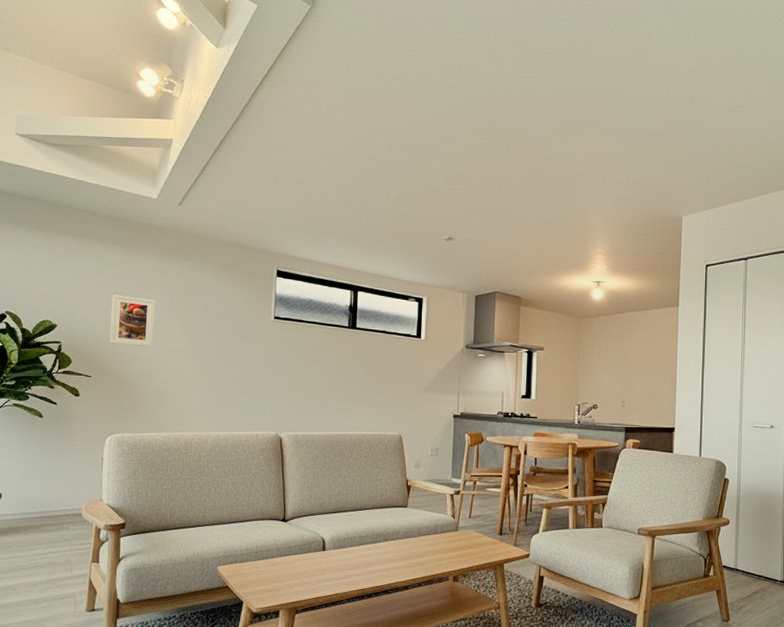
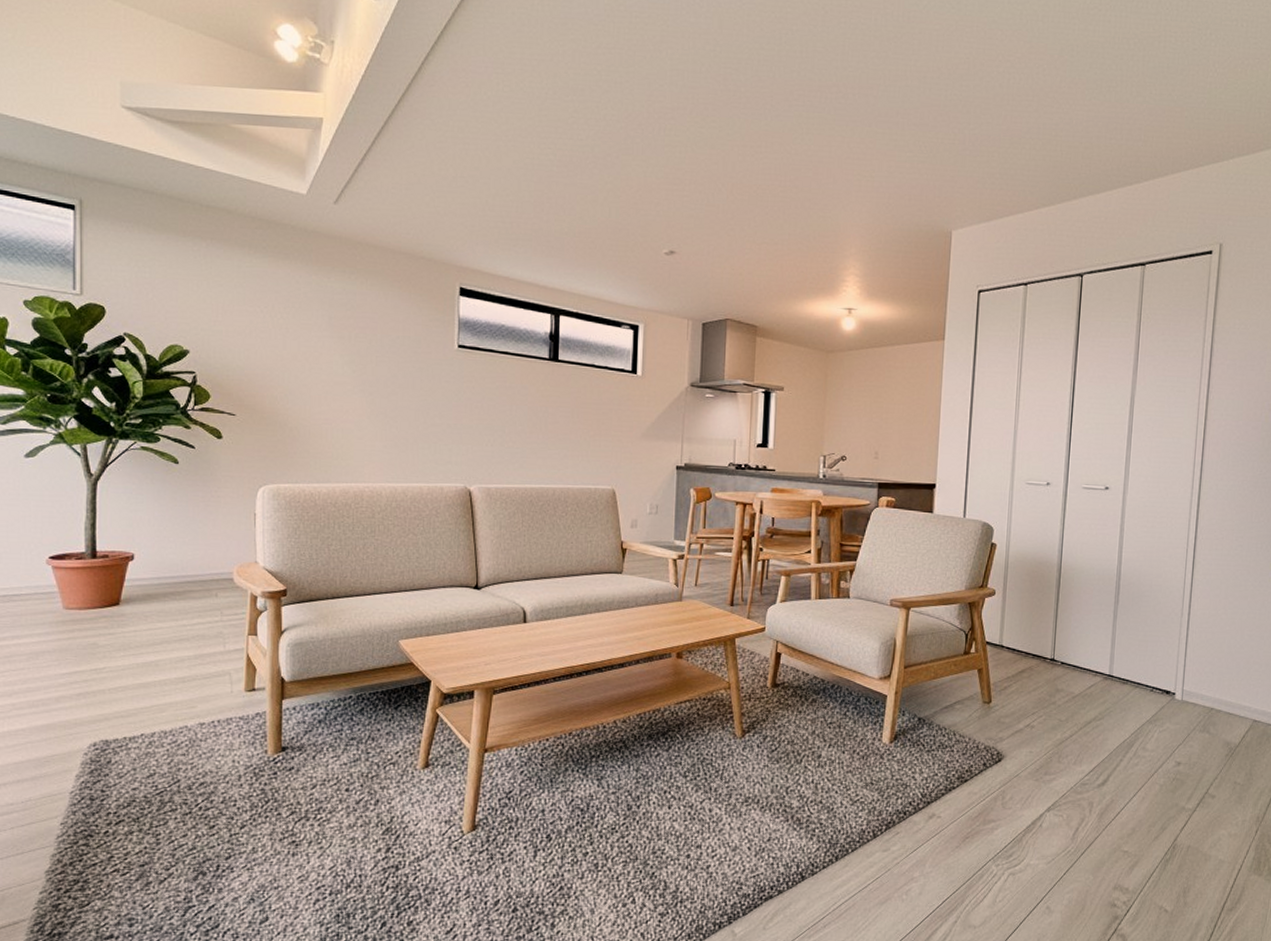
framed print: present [109,294,155,347] -> none [256,314,310,380]

